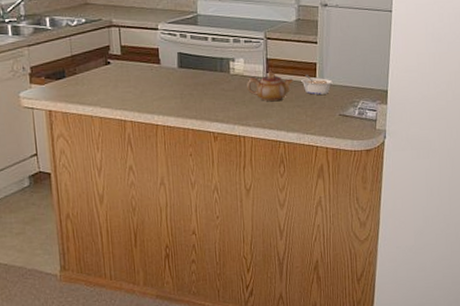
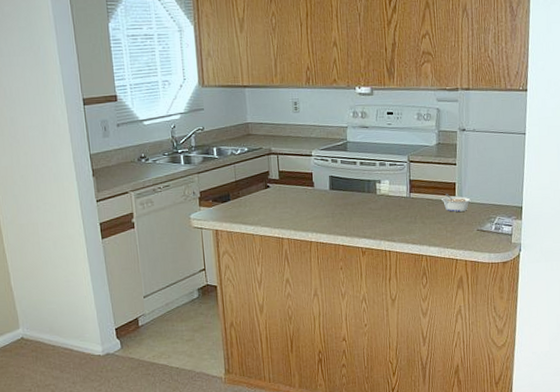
teapot: present [247,71,294,102] -> none [392,191,435,219]

